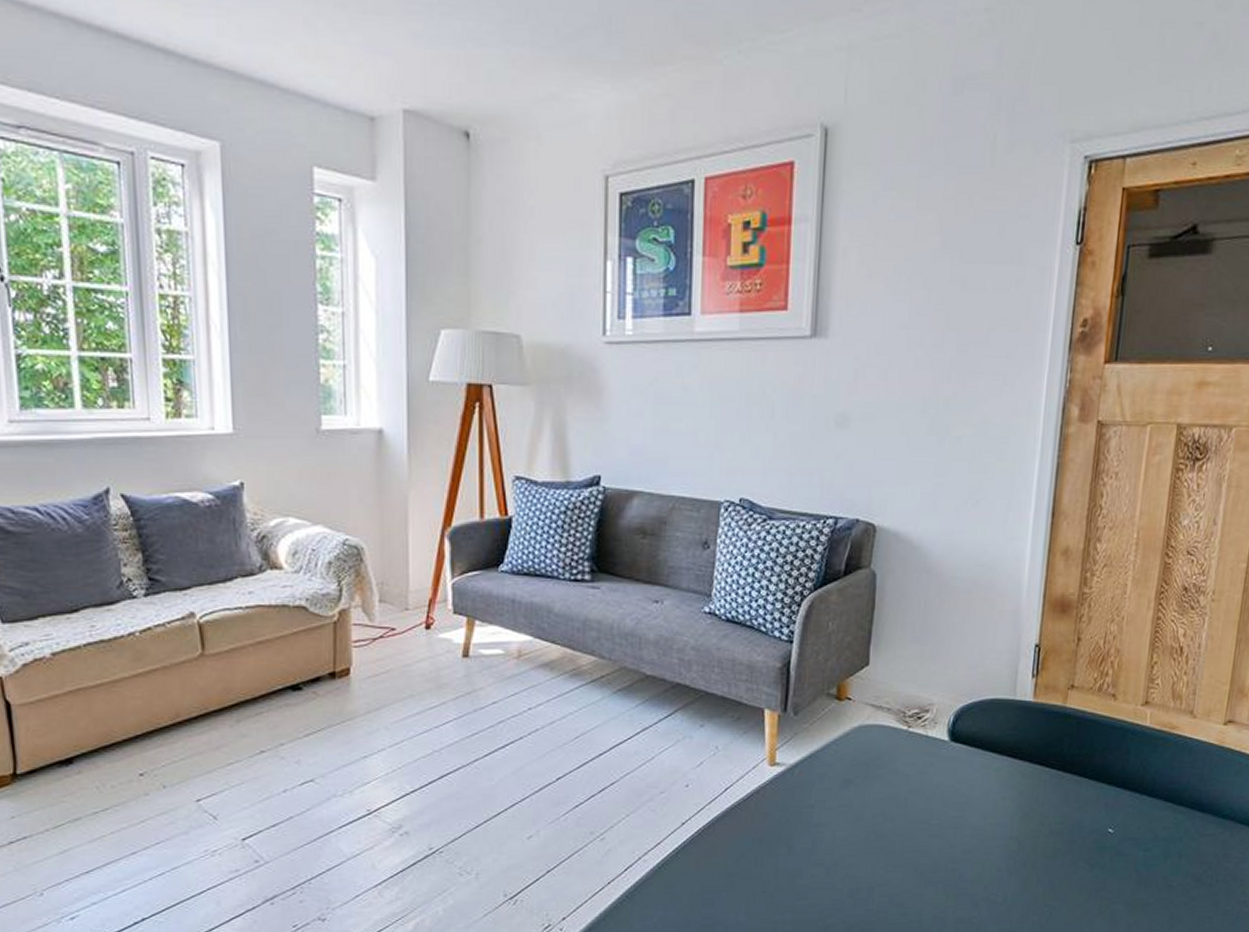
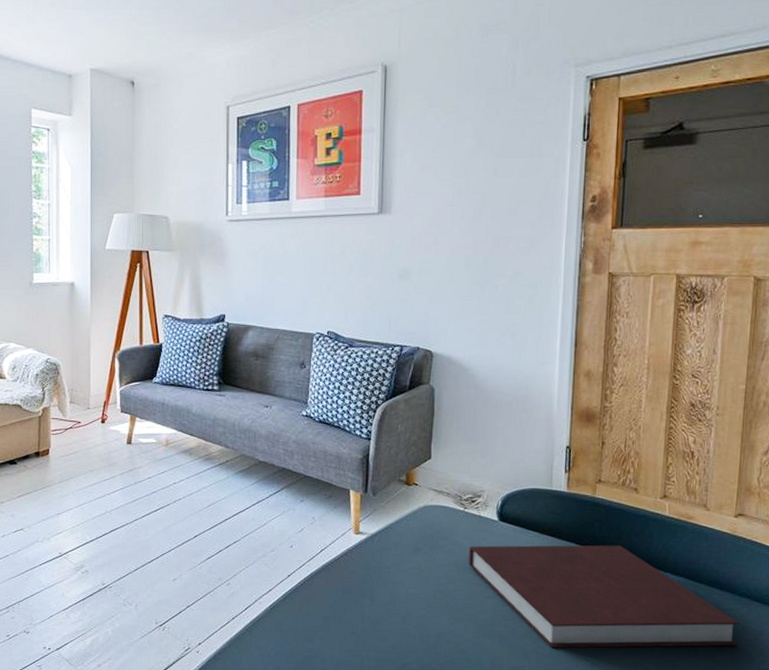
notebook: none [910,764,1221,893] -> present [468,545,740,648]

